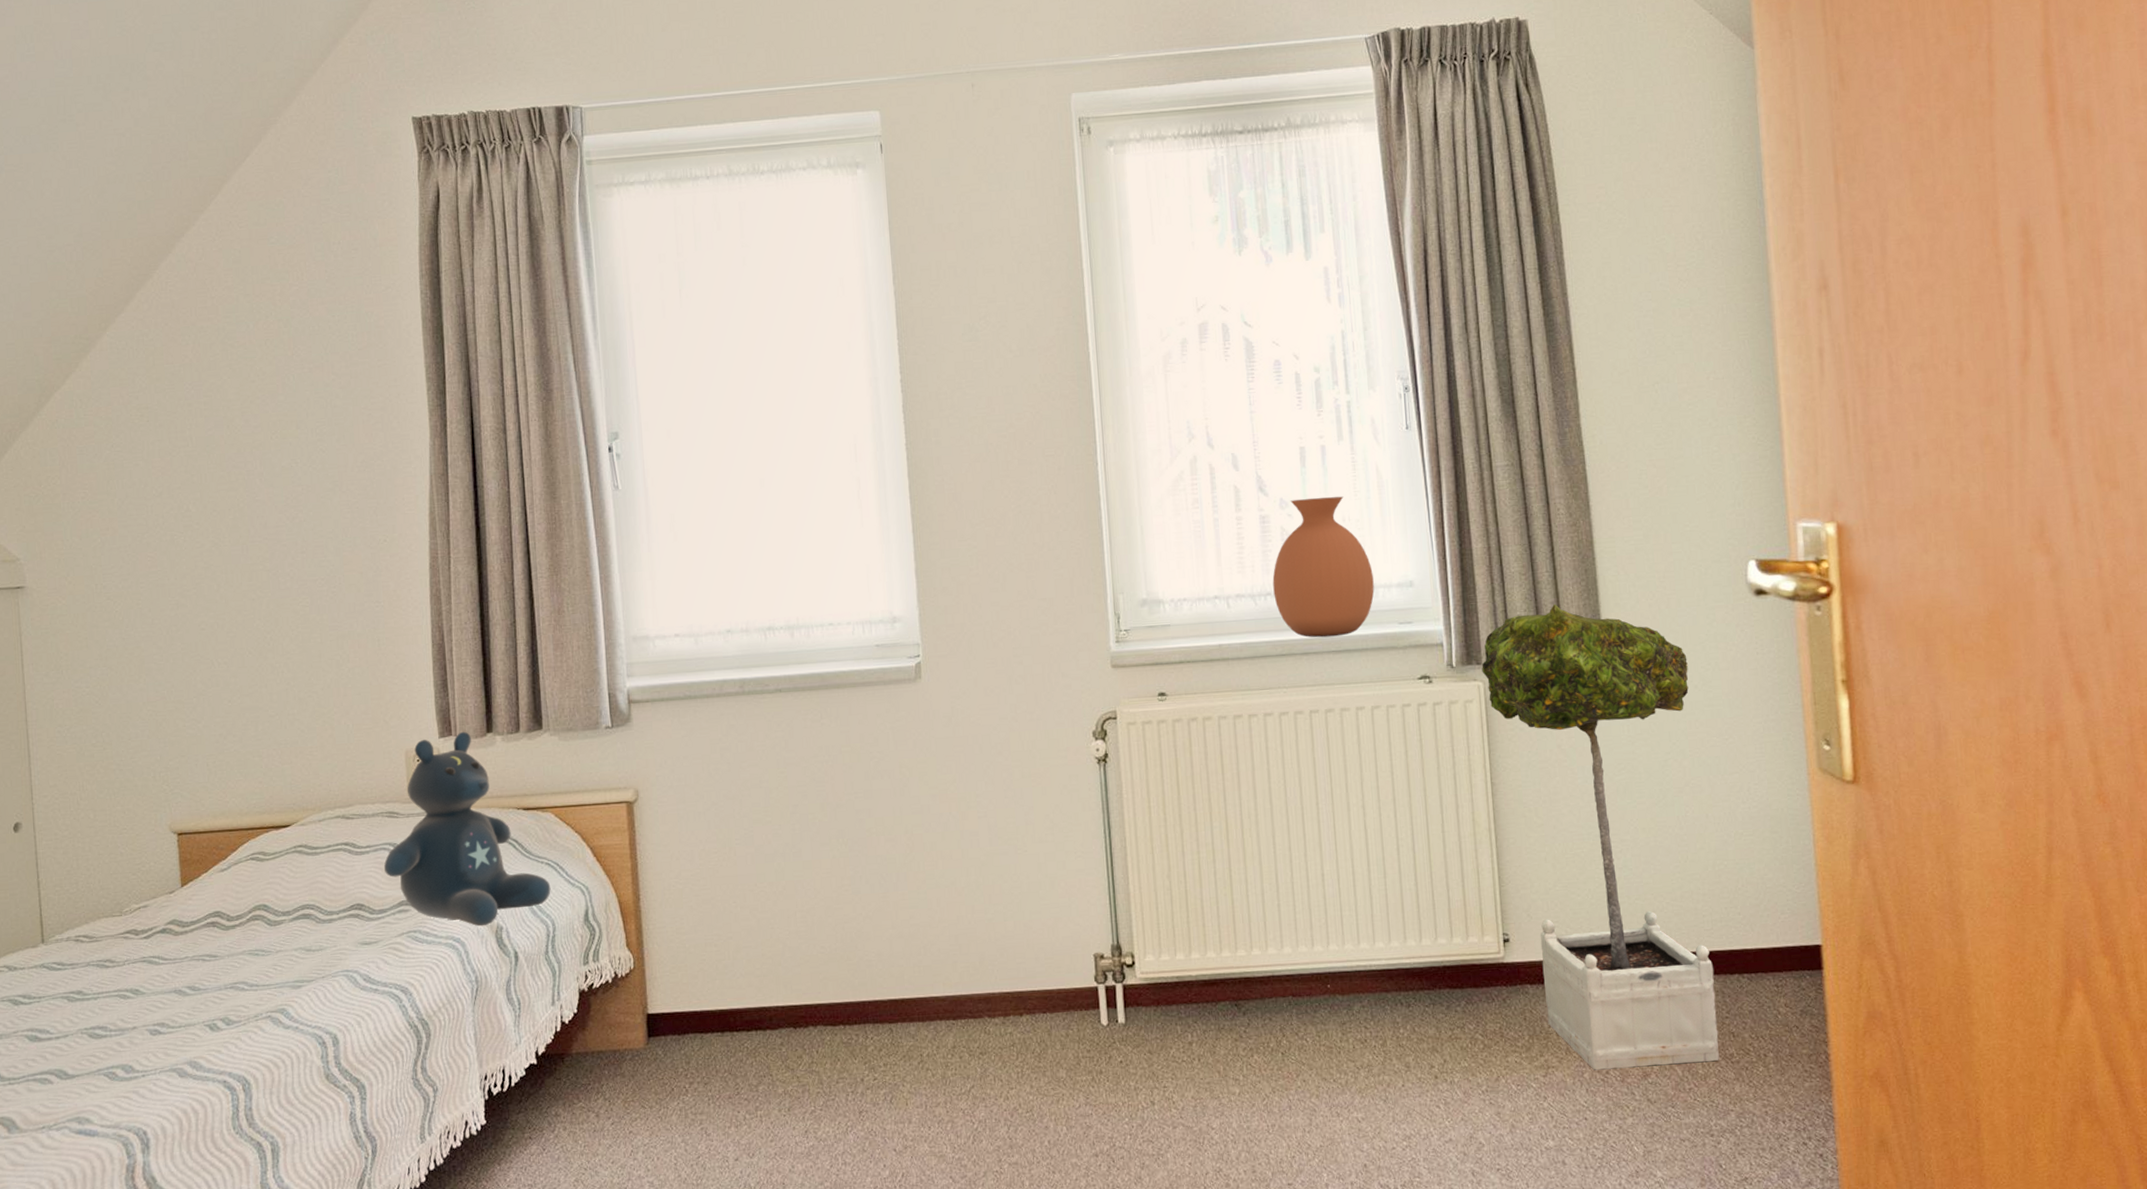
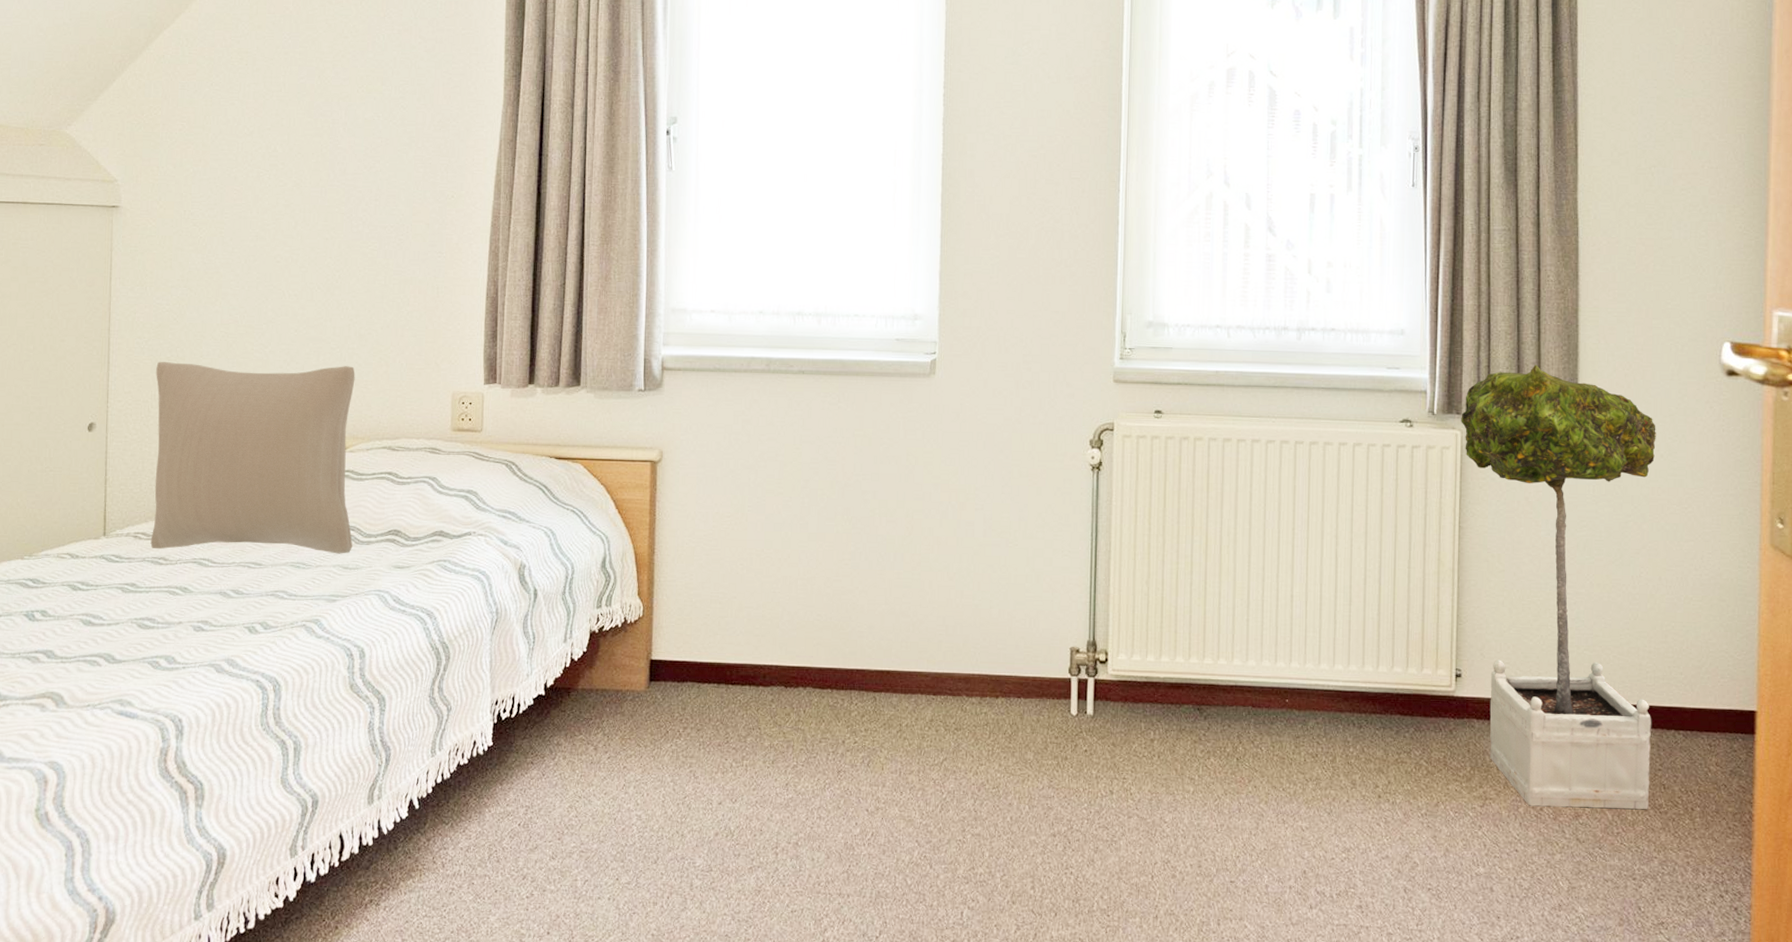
pillow: none [81,733,315,952] -> present [150,362,355,554]
stuffed bear: present [383,731,551,927] -> none [422,380,574,563]
vase: present [1272,496,1375,638] -> none [1272,242,1368,375]

